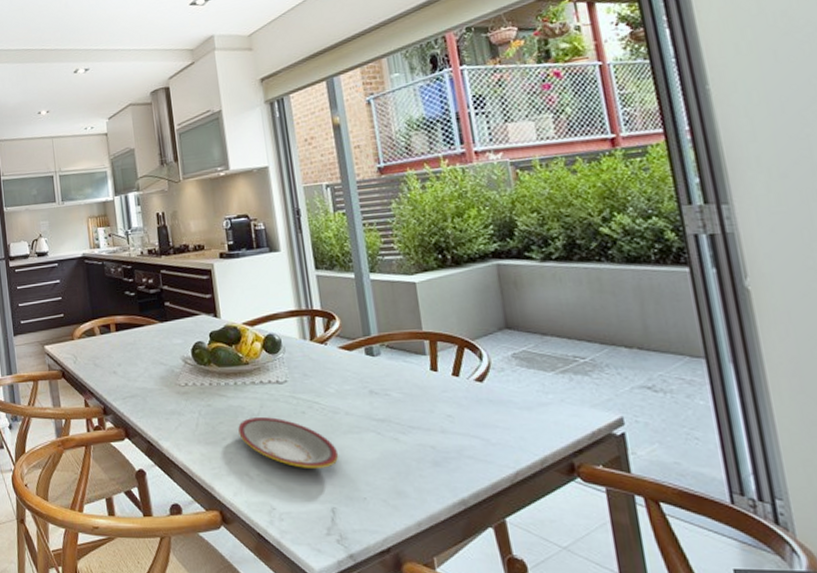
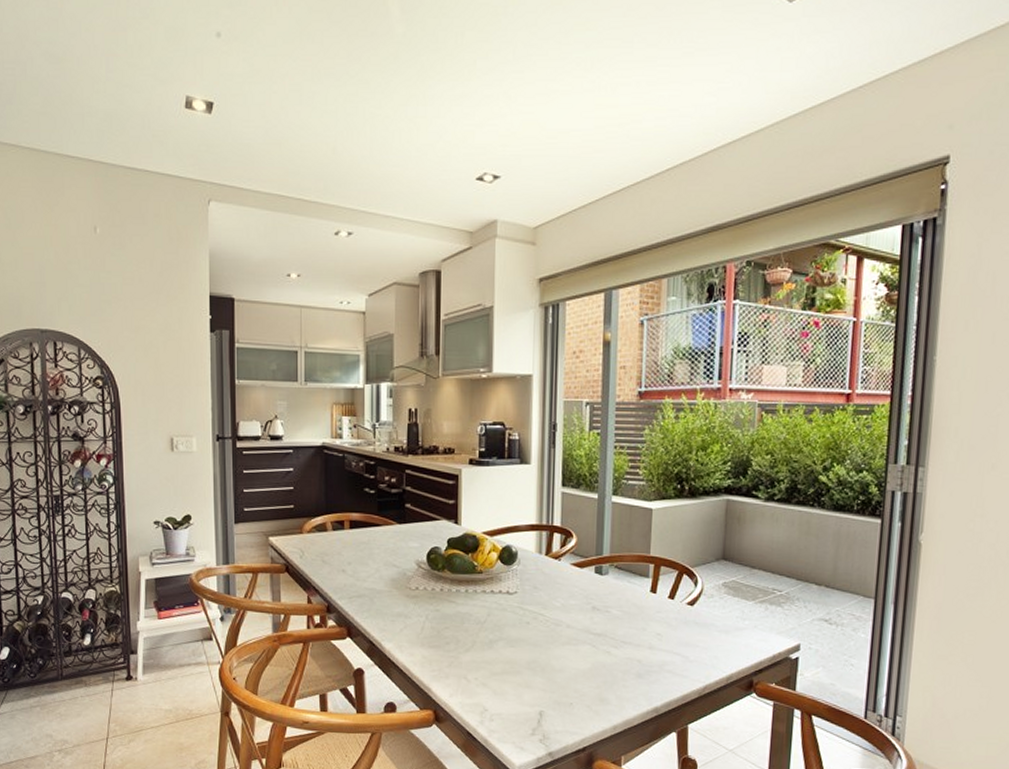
plate: present [238,417,339,468] -> none [463,625,554,675]

